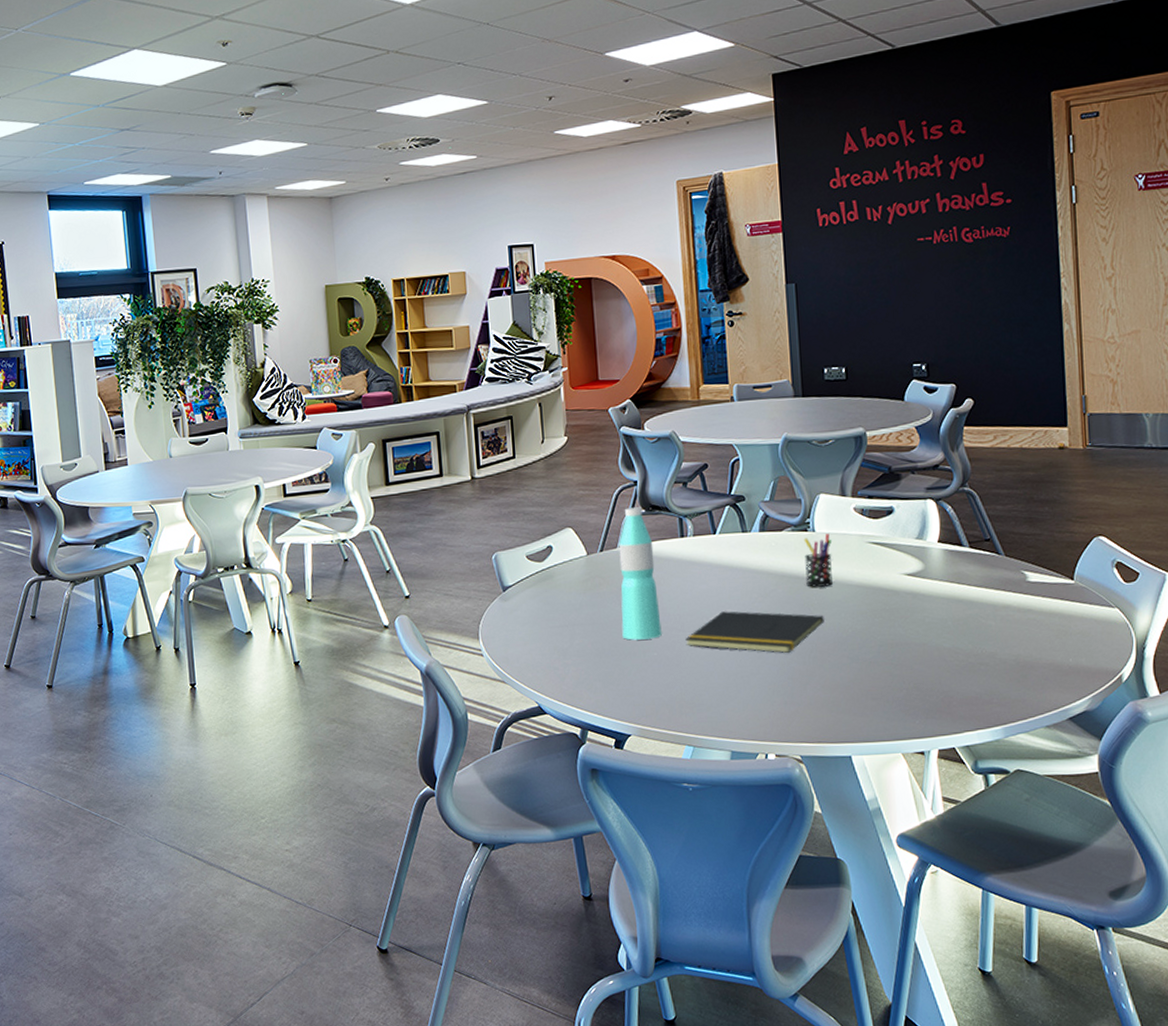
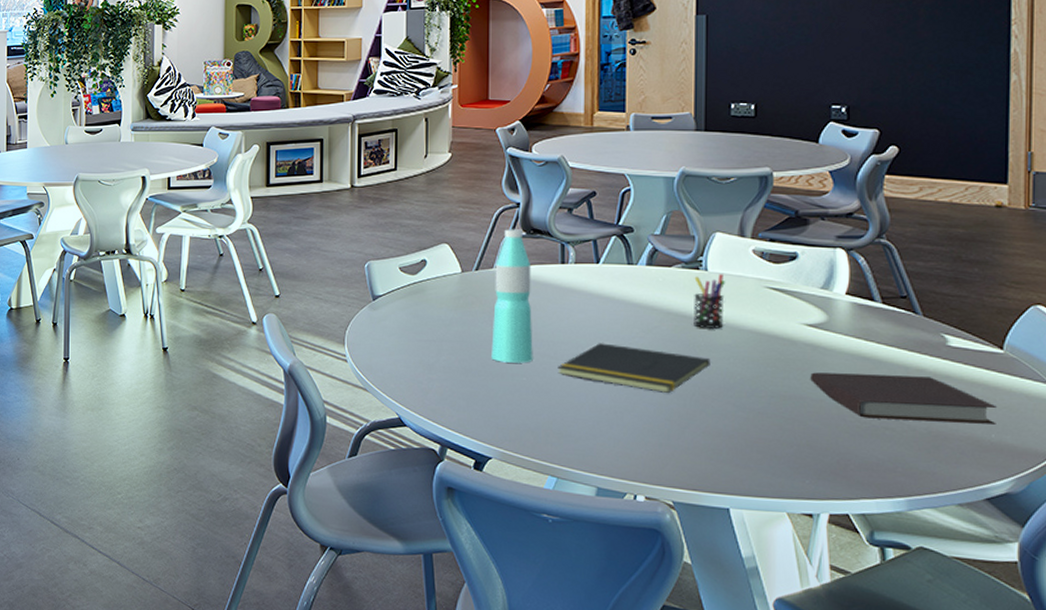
notebook: none [913,612,1073,657] -> present [810,372,997,424]

